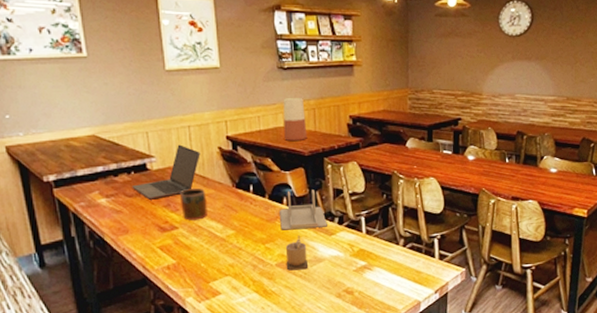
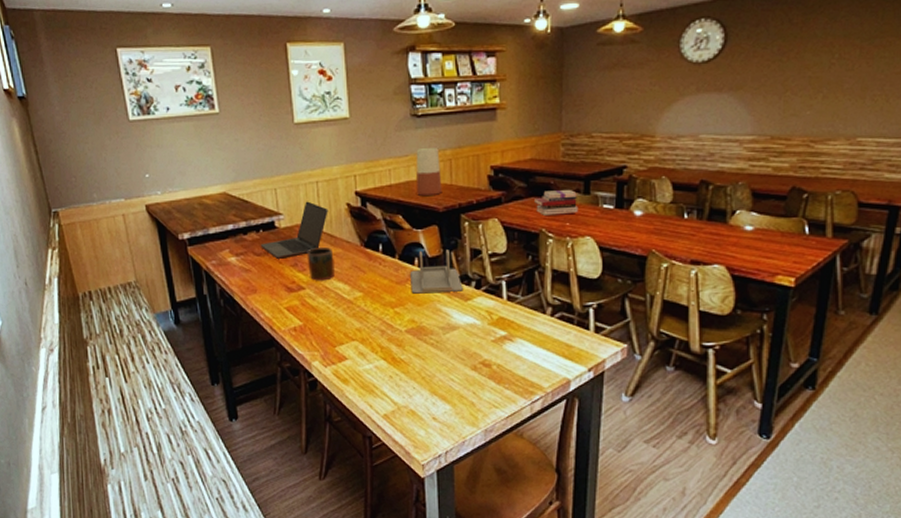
cup: present [285,235,308,271] -> none [416,299,440,338]
books: none [386,137,424,159] -> present [533,189,579,215]

